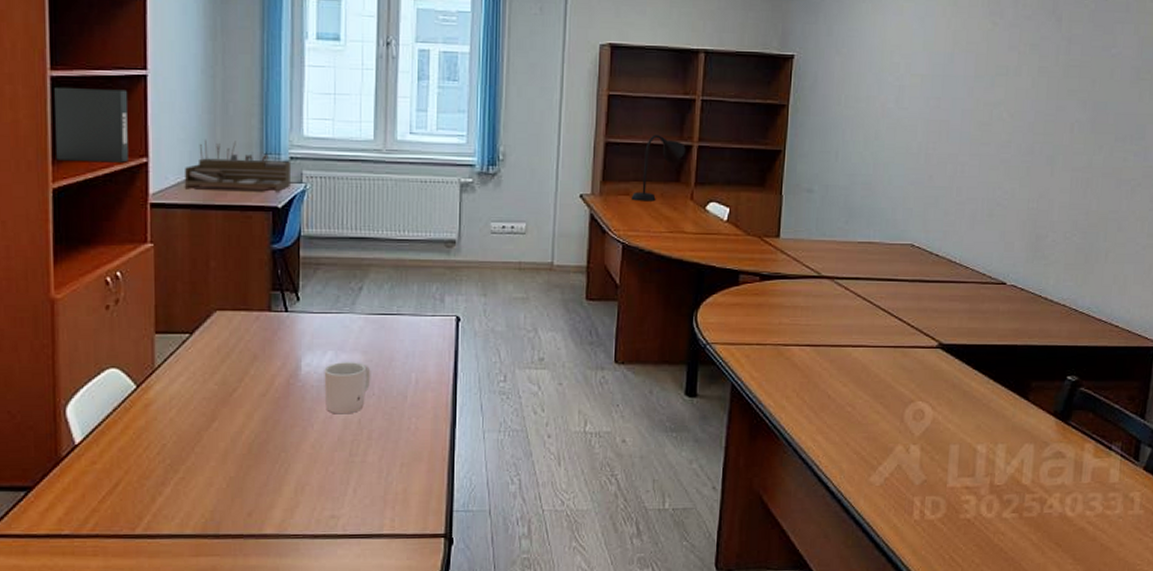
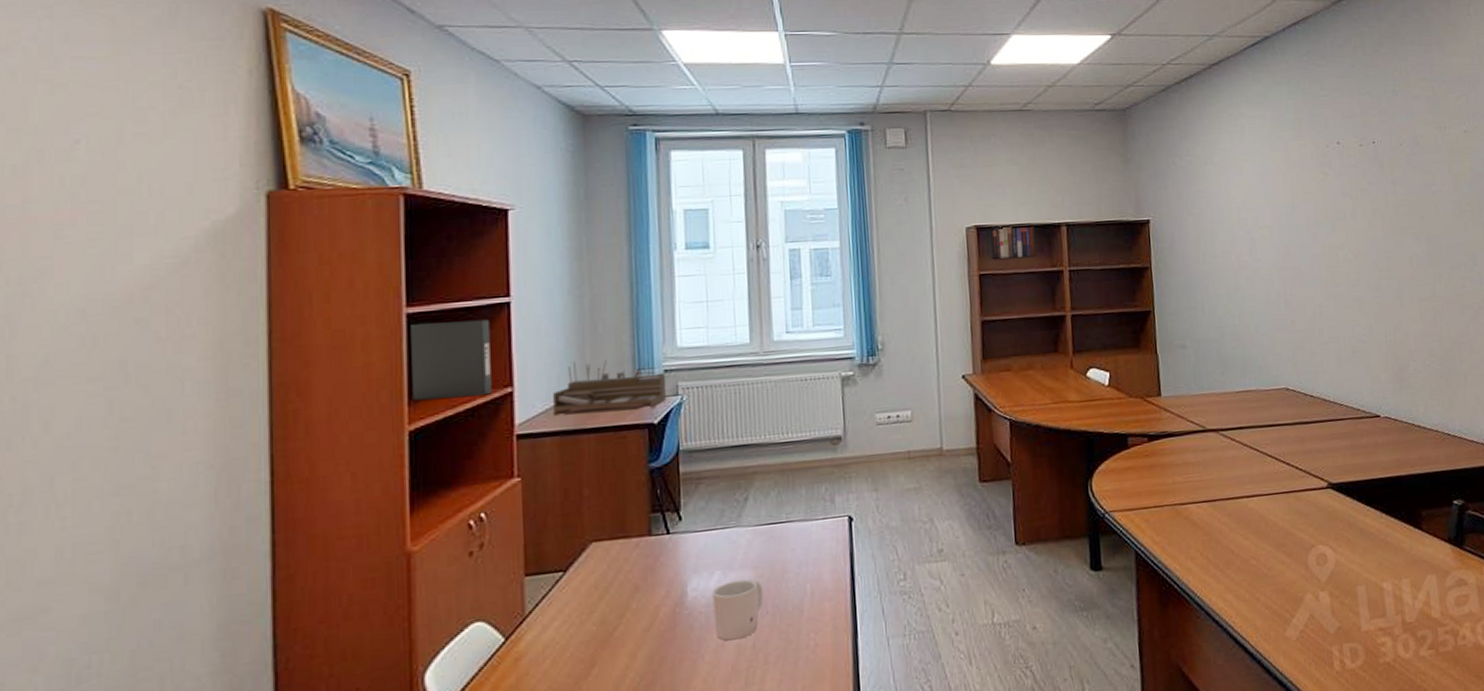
books: none [621,45,671,83] -> present [989,224,1035,259]
desk lamp: present [632,134,686,202] -> none [1013,308,1060,376]

